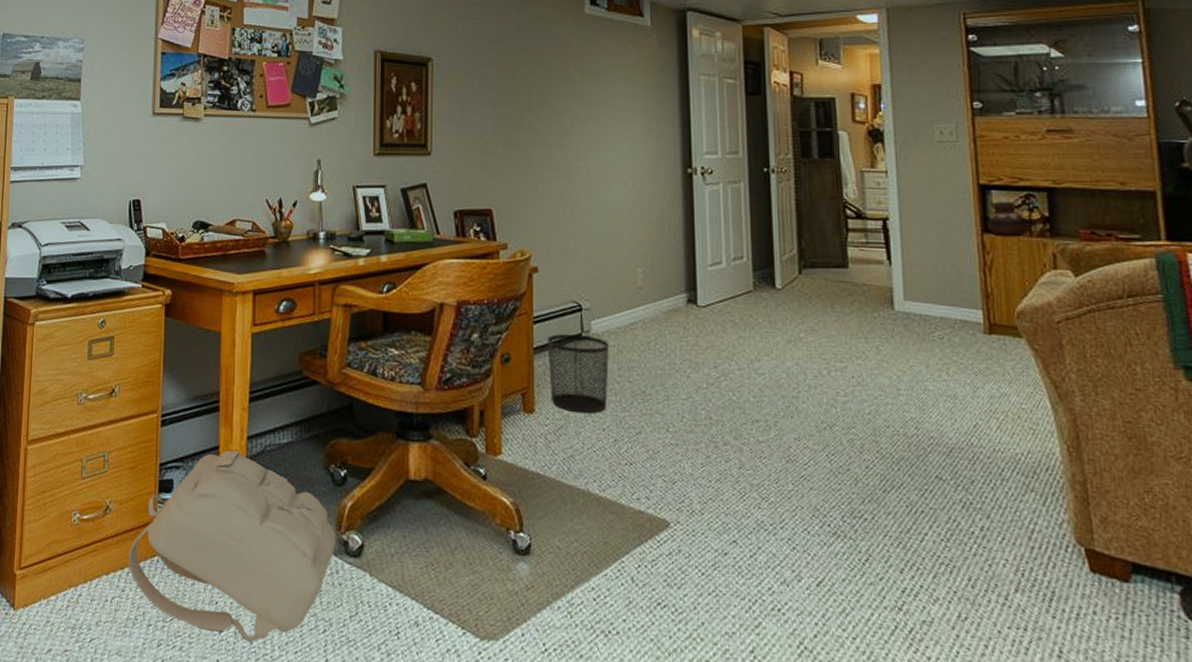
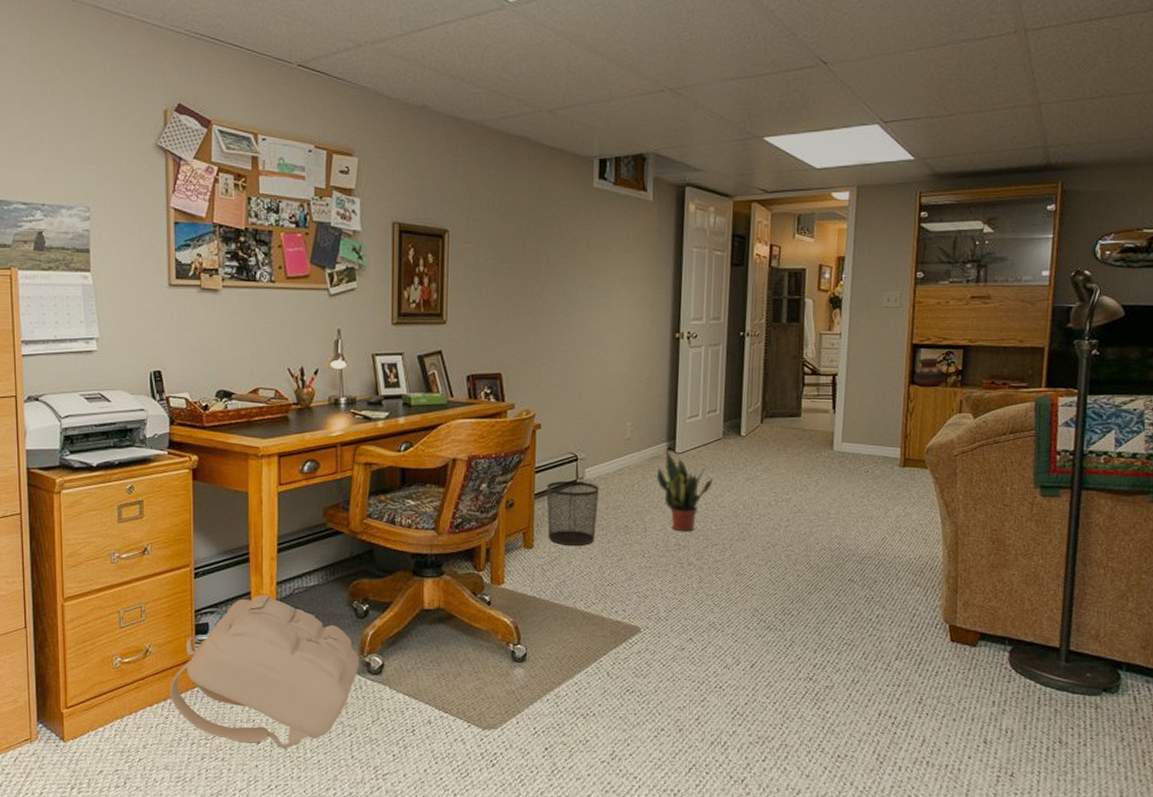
potted plant: none [676,303,746,403] -> present [656,451,713,532]

